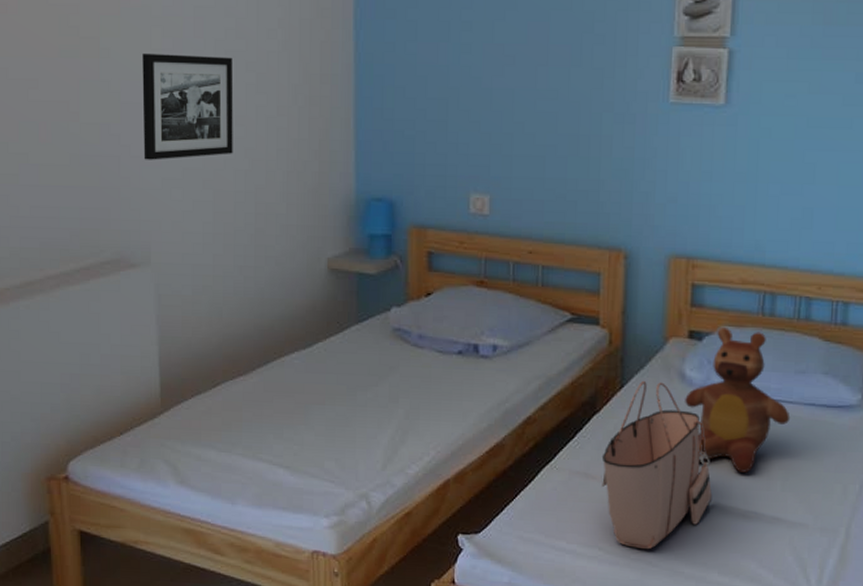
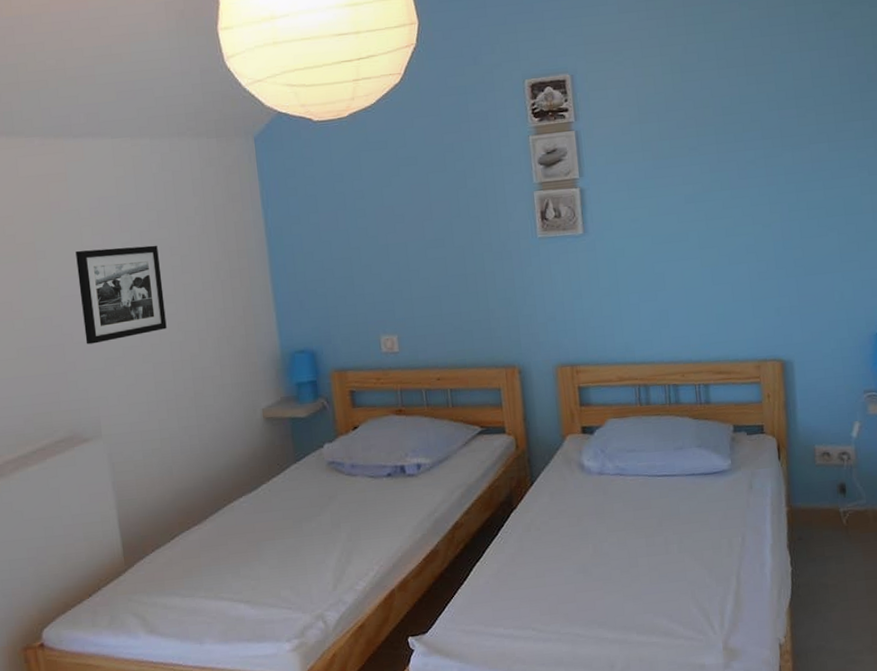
tote bag: present [601,380,712,550] -> none [523,475,621,624]
teddy bear: present [685,326,791,473] -> none [586,419,677,542]

